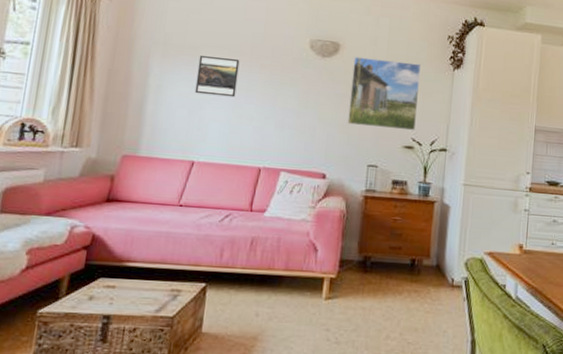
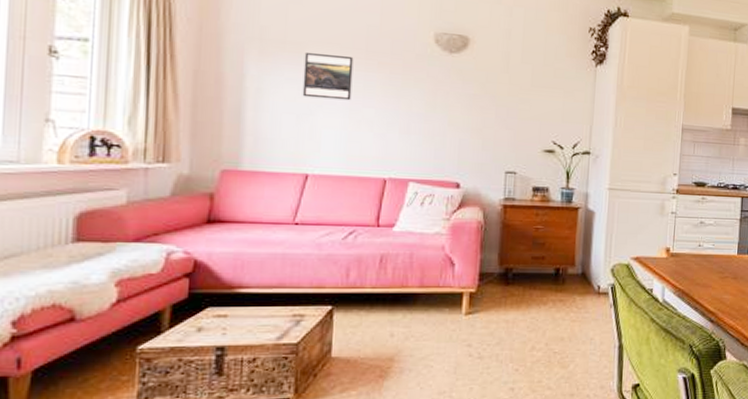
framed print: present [347,56,422,131] -> none [481,52,561,134]

